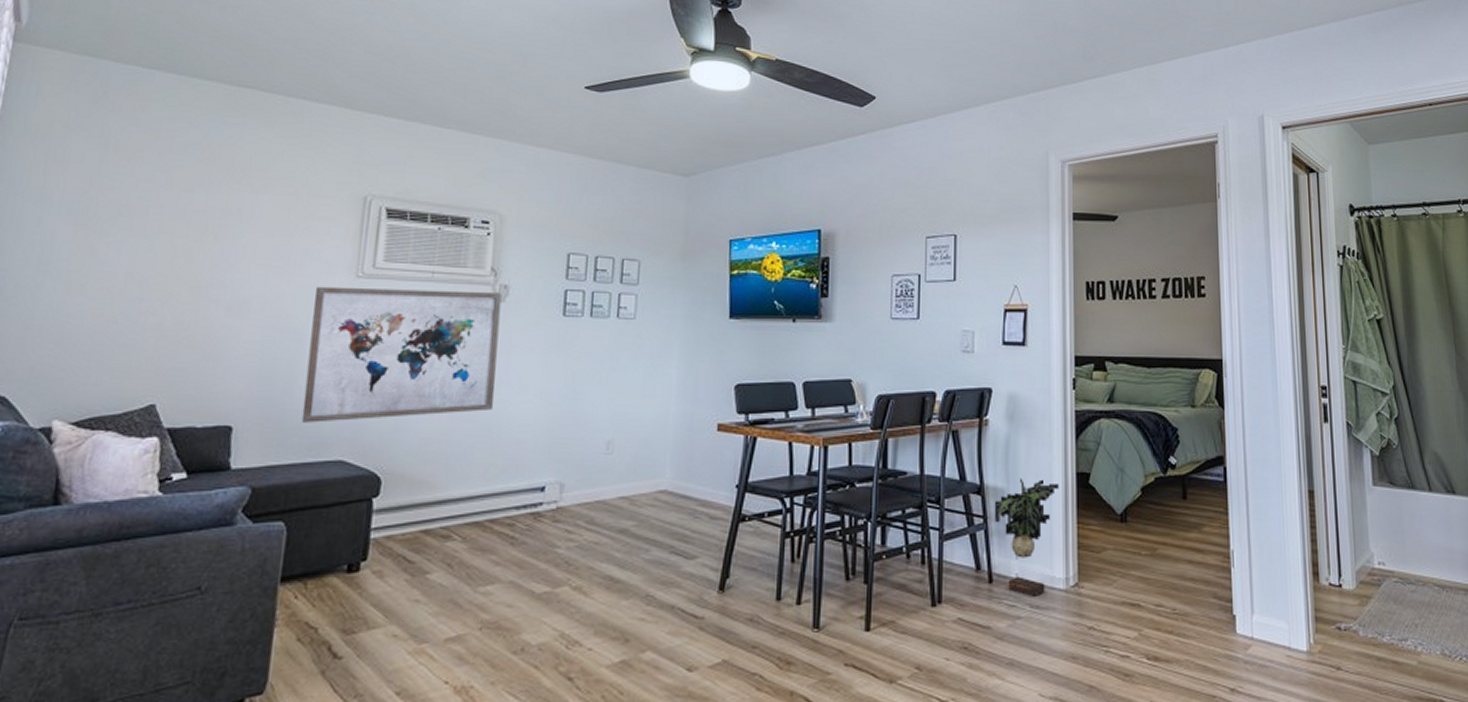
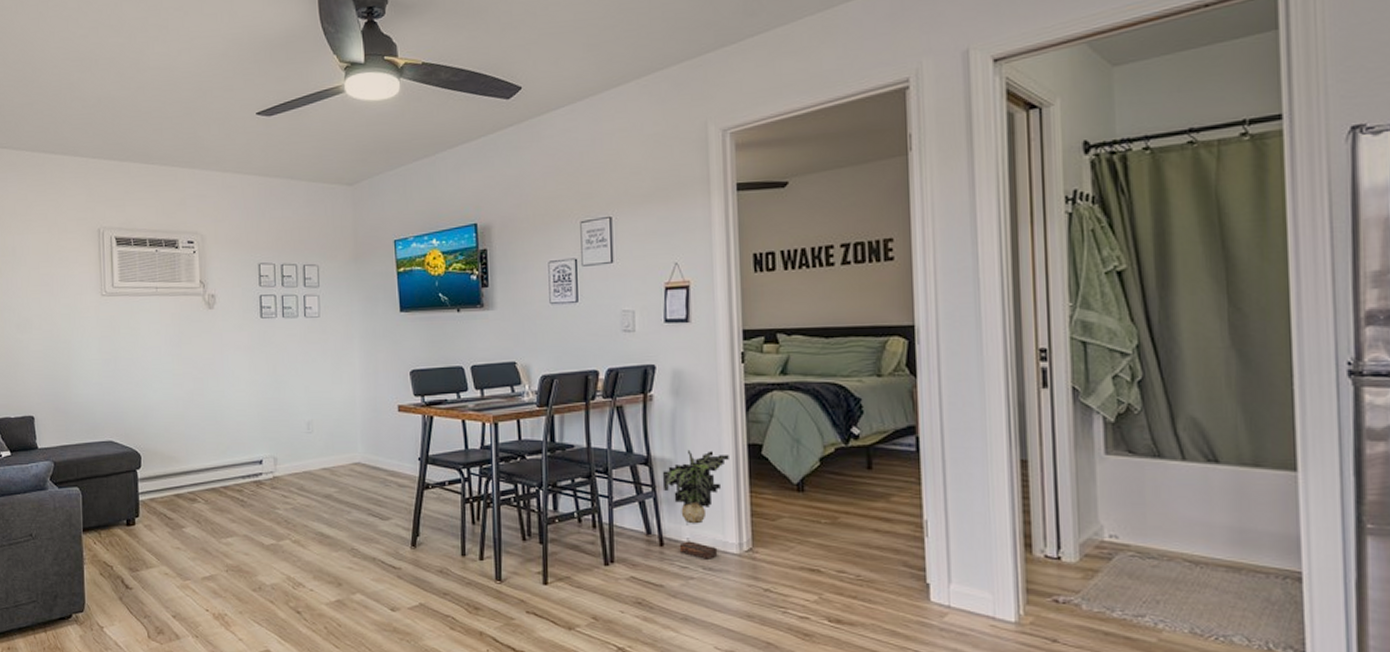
wall art: present [301,286,502,423] -> none [74,301,216,412]

